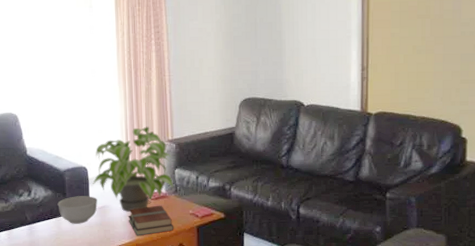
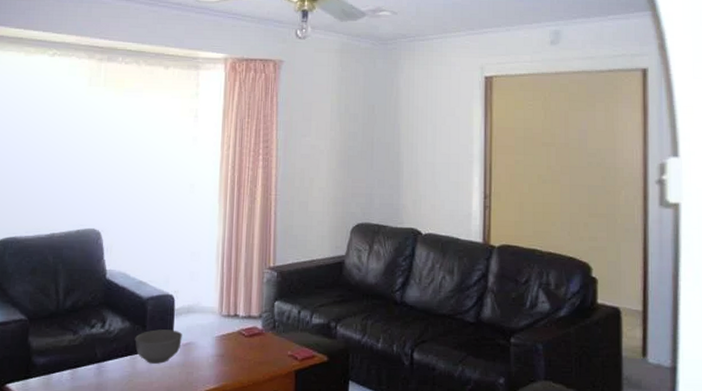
plant: present [92,126,173,212] -> none [178,250,273,351]
books: present [127,205,174,236] -> none [215,344,269,381]

